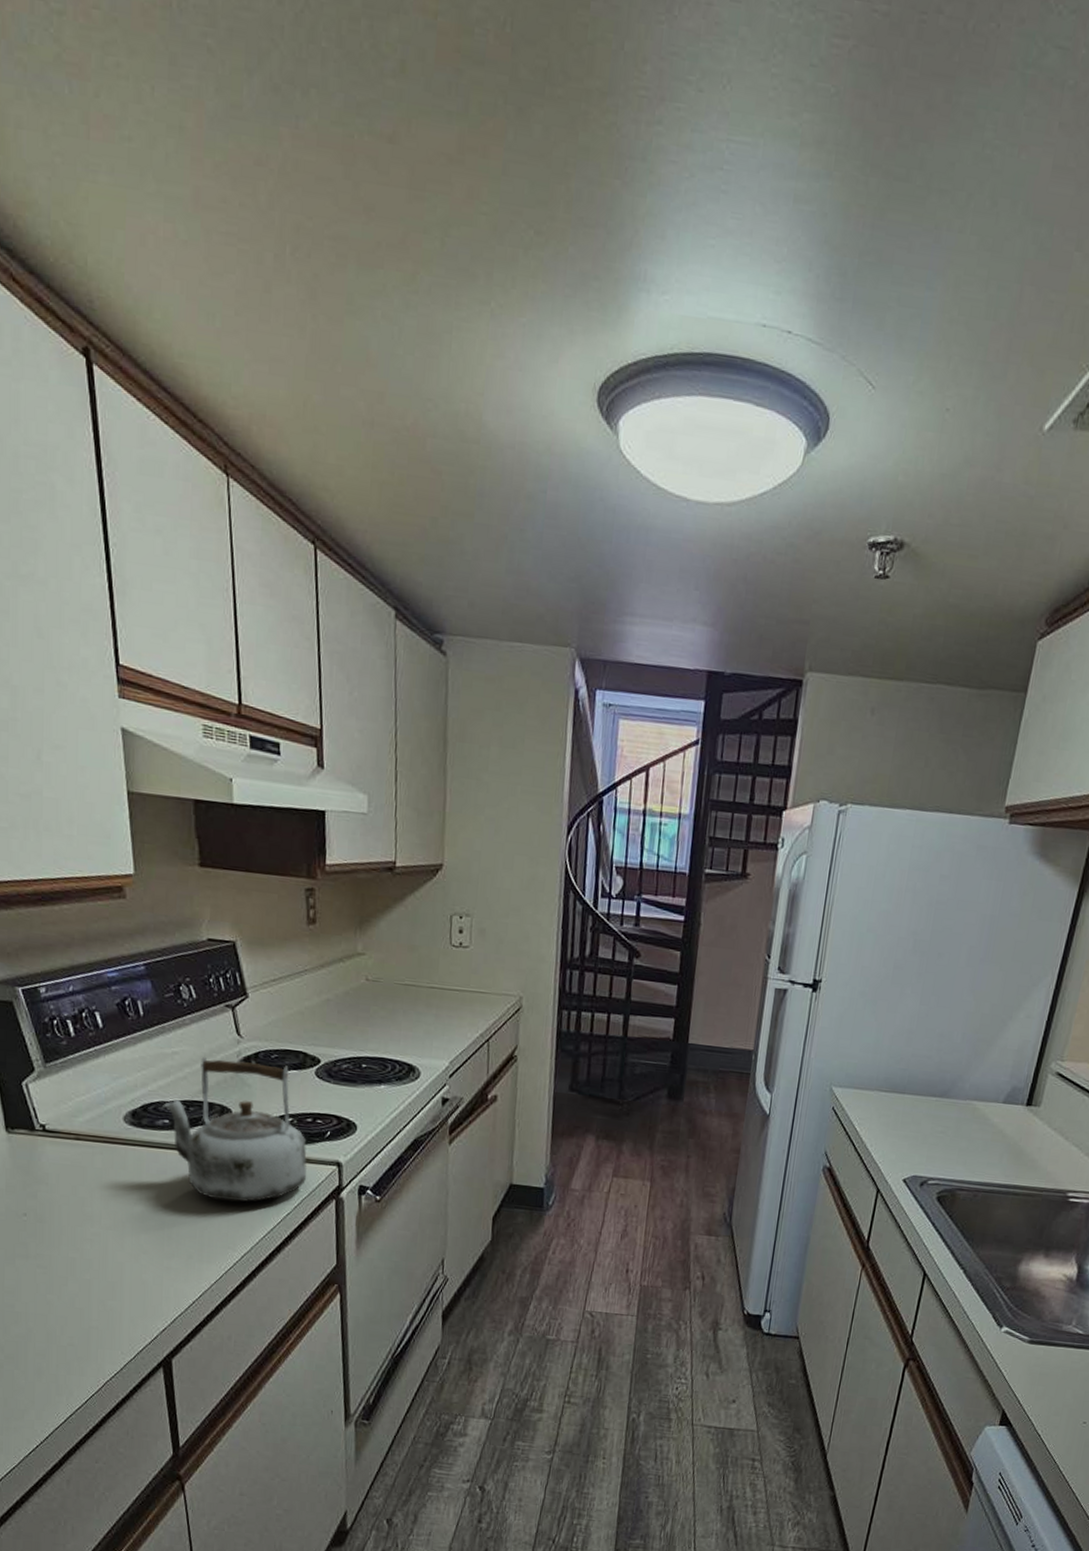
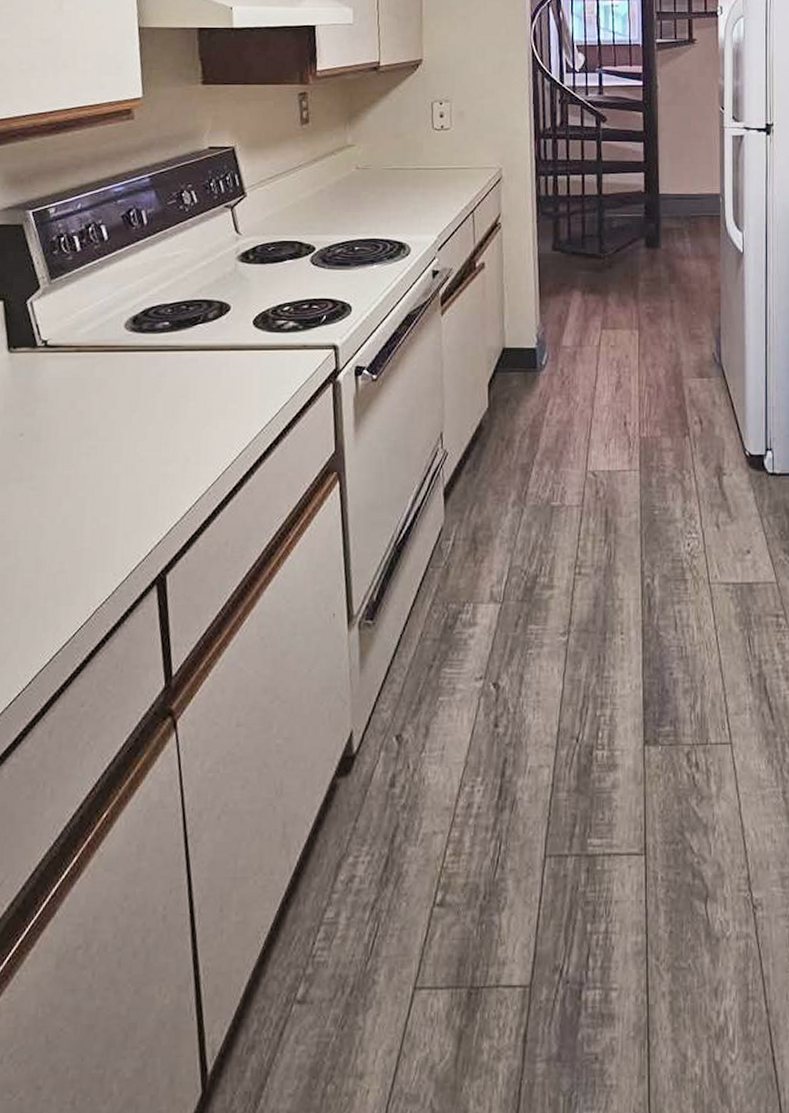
kettle: present [163,1056,308,1202] -> none [163,256,305,397]

